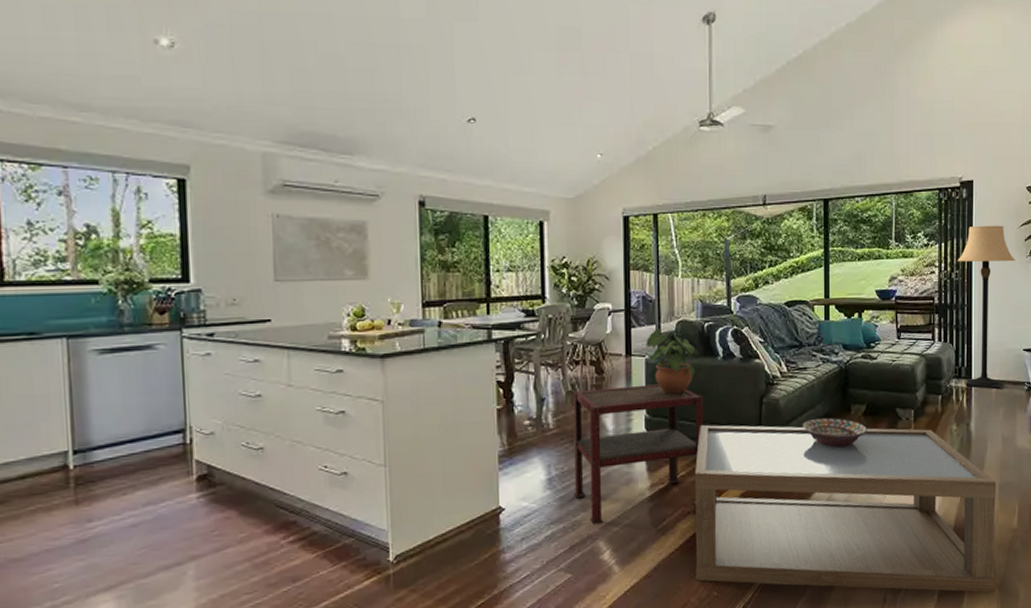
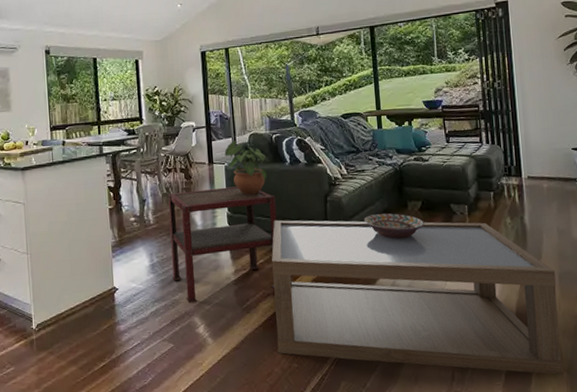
lamp: present [957,225,1015,390] -> none [498,38,556,186]

